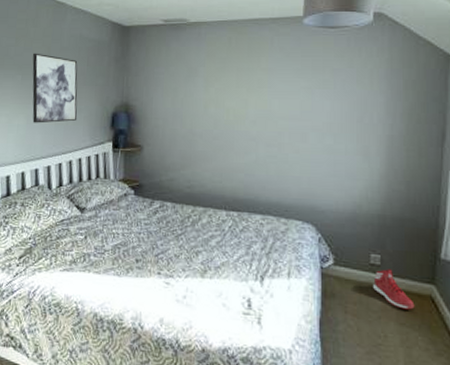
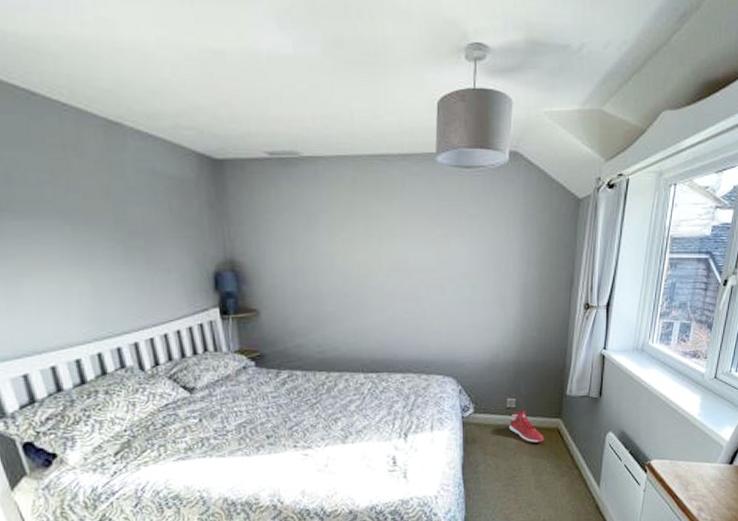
wall art: present [32,53,78,123] -> none [84,194,167,290]

